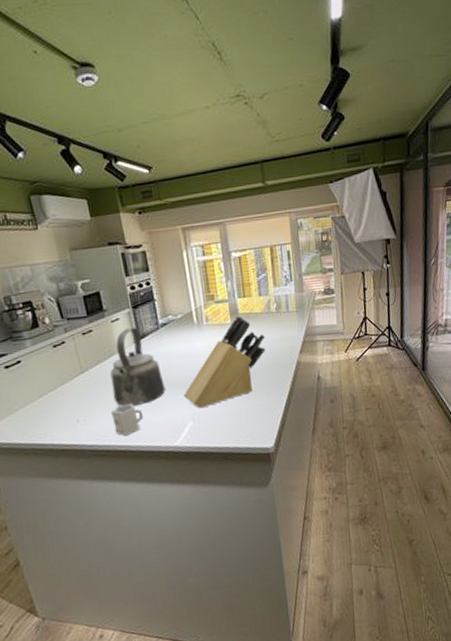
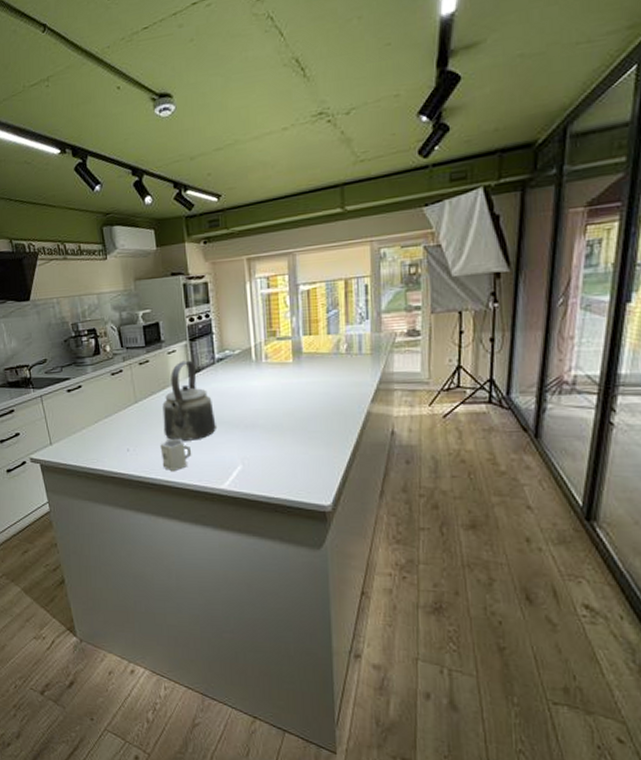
knife block: present [184,315,266,409] -> none [235,354,332,452]

